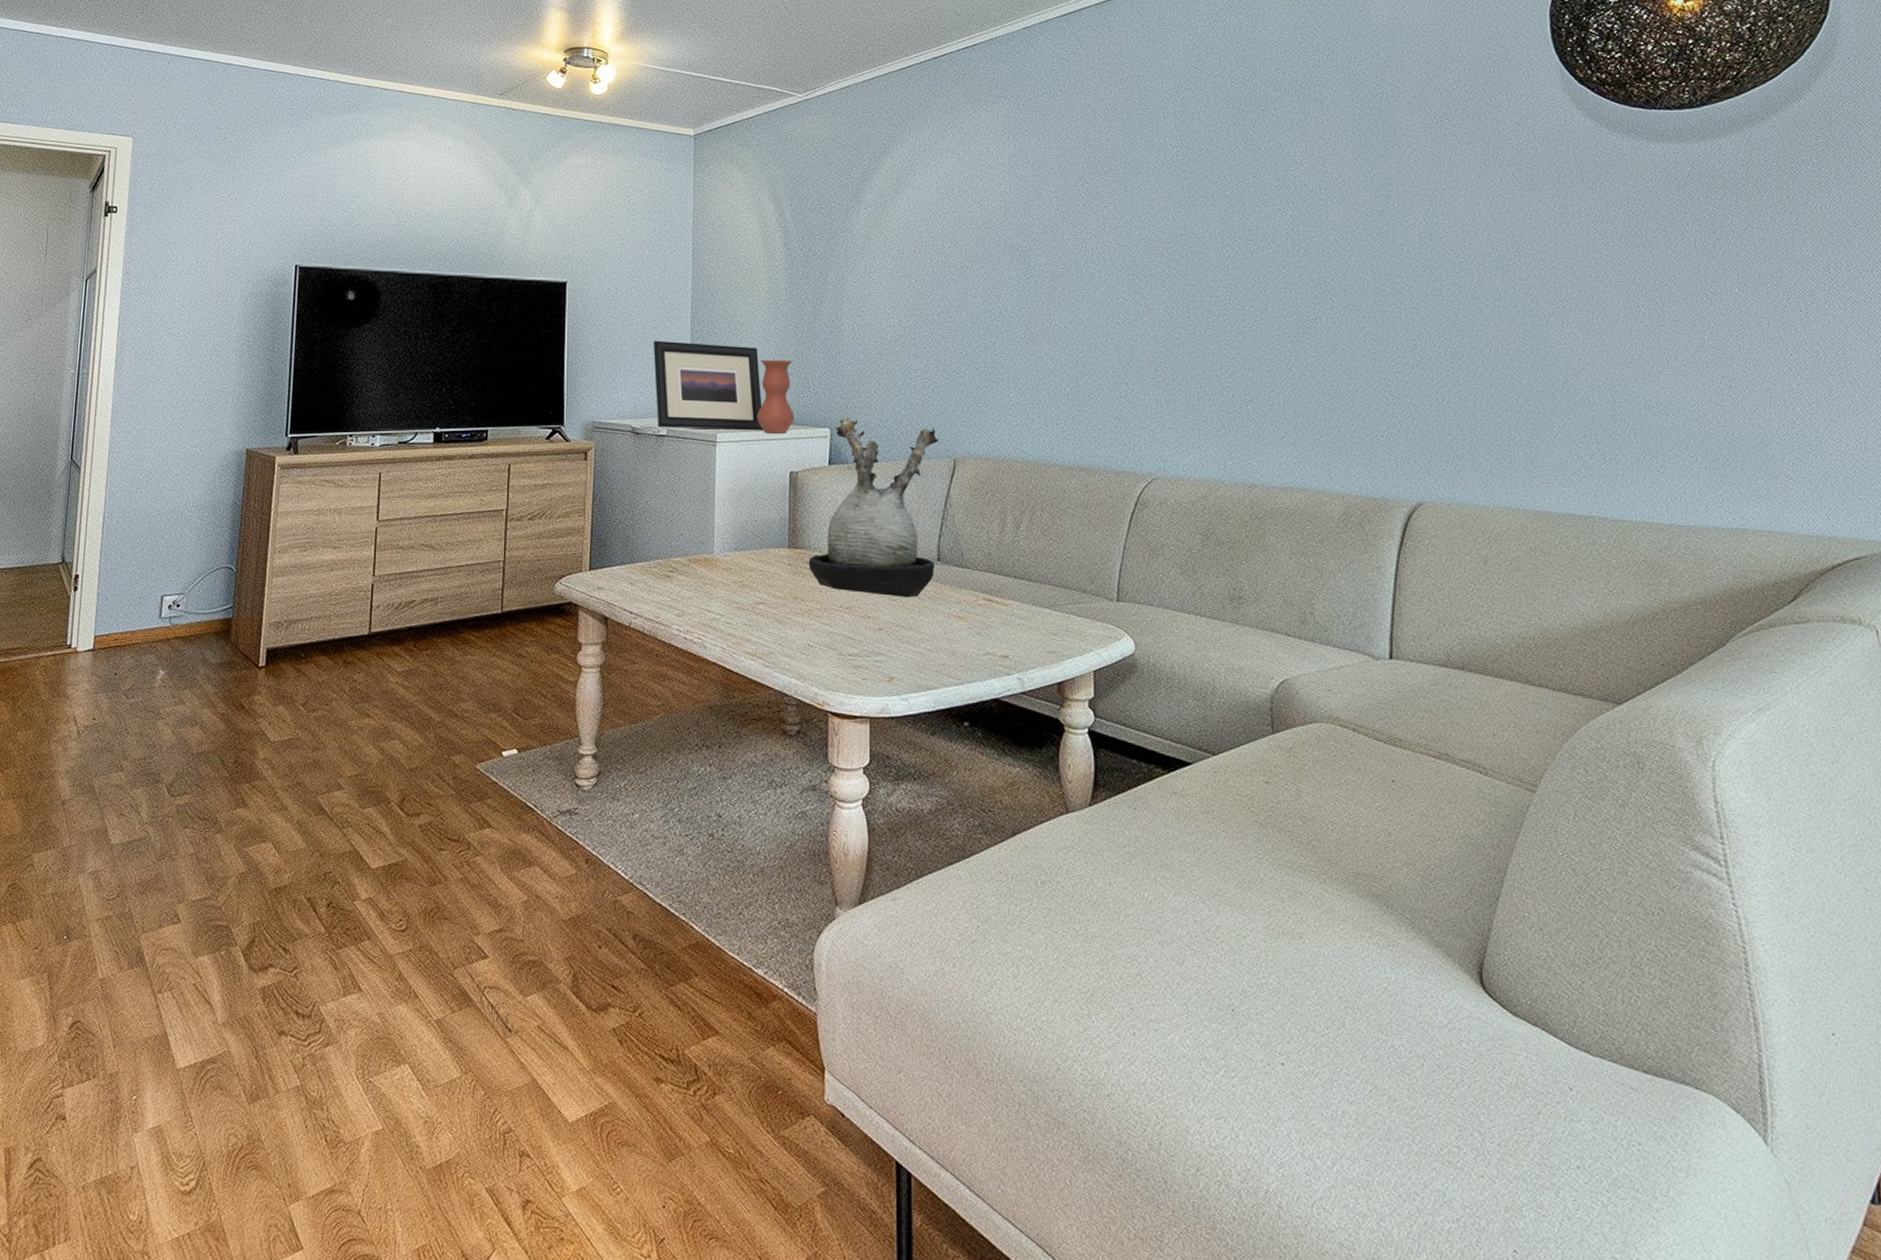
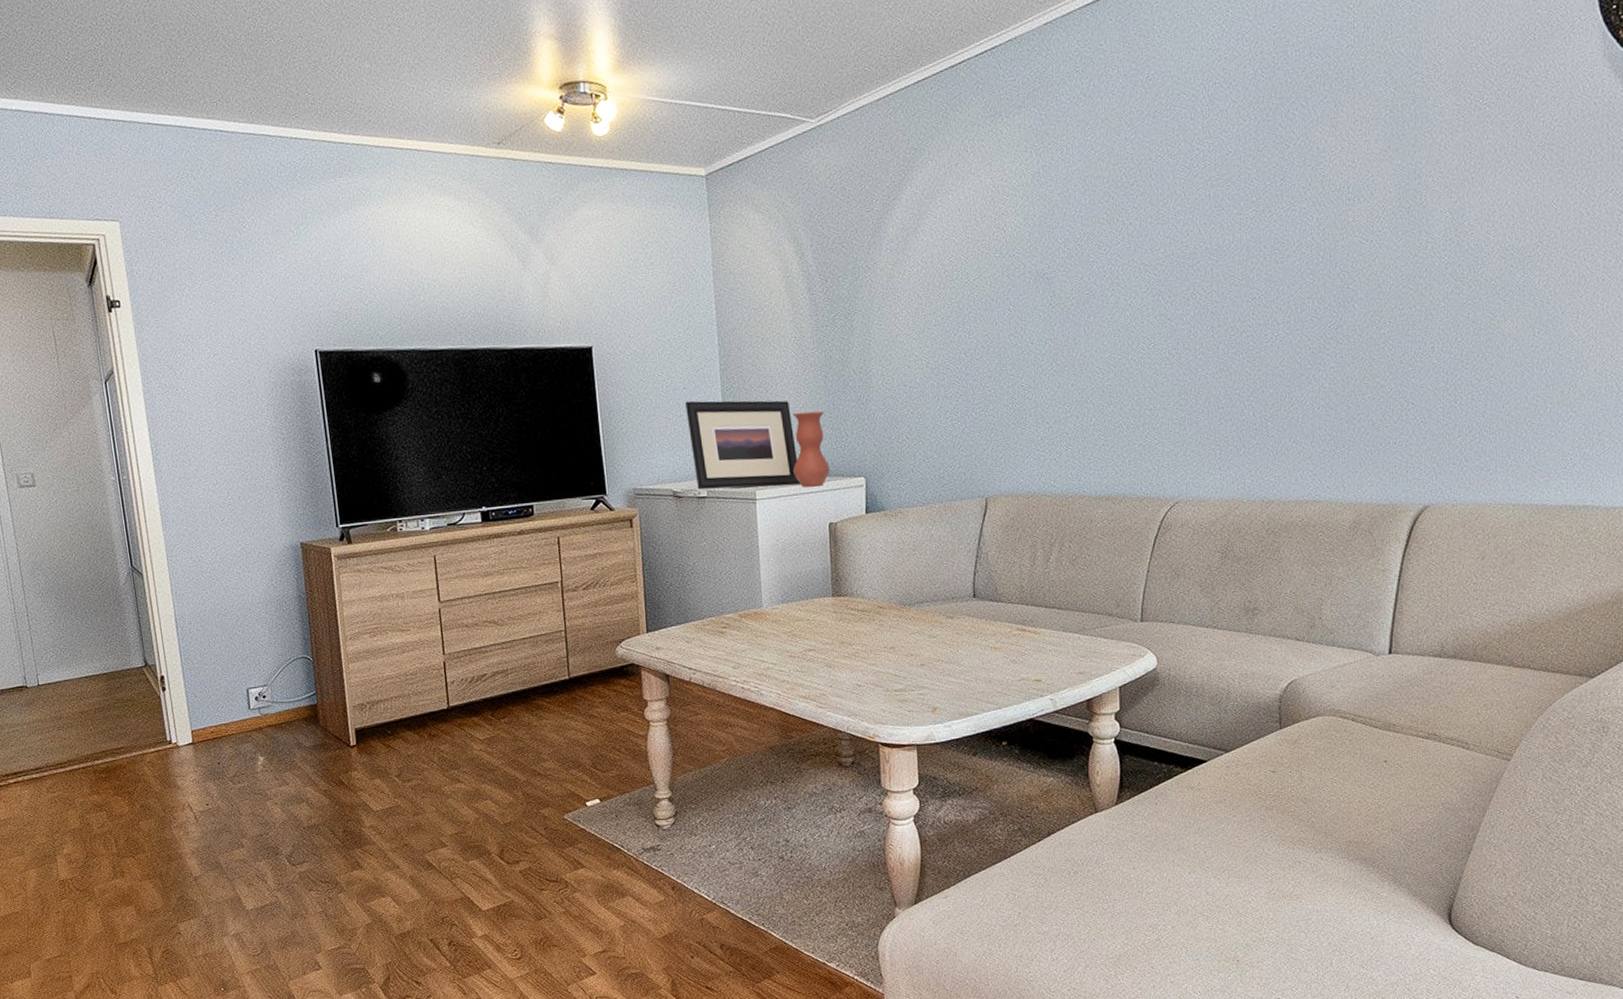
plant: present [808,418,940,598] -> none [852,465,972,634]

